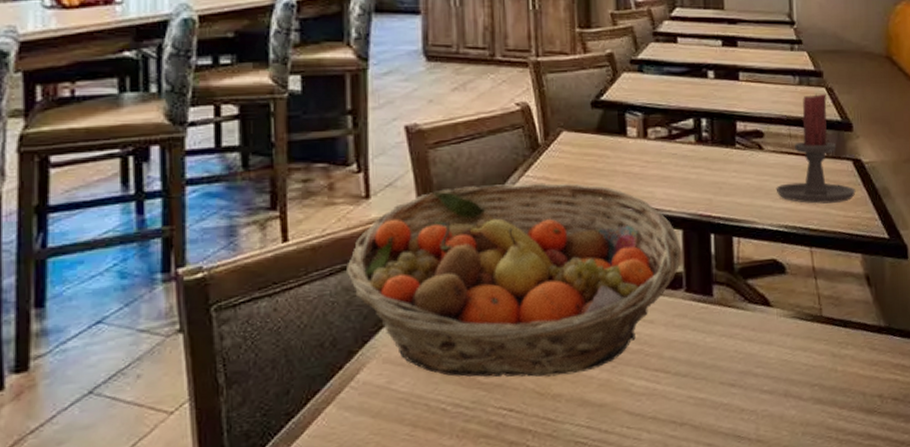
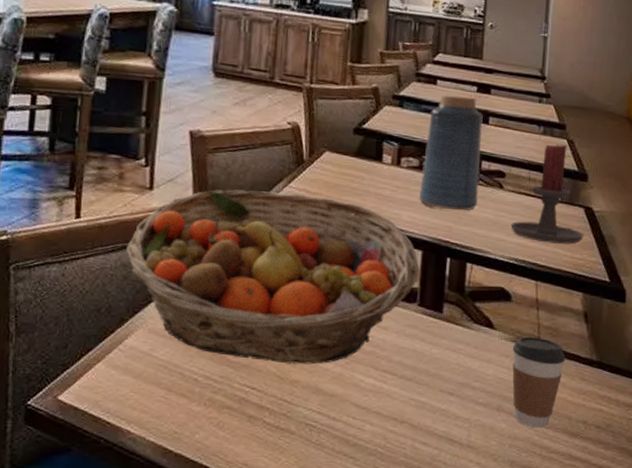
vase: none [672,52,737,181] -> present [419,95,483,211]
coffee cup: none [794,309,852,411] -> present [512,336,566,429]

